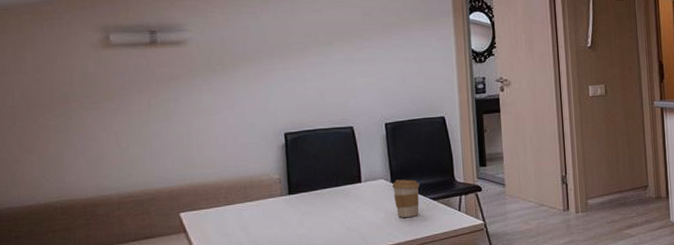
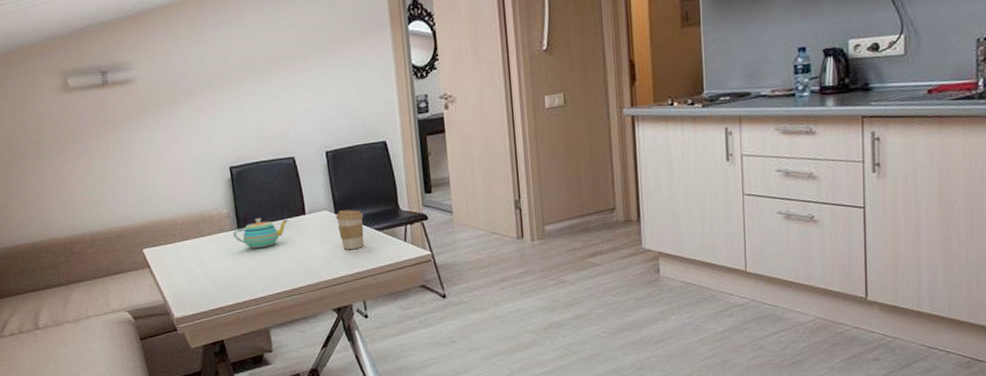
teapot: none [283,184,344,215] -> present [233,218,289,248]

